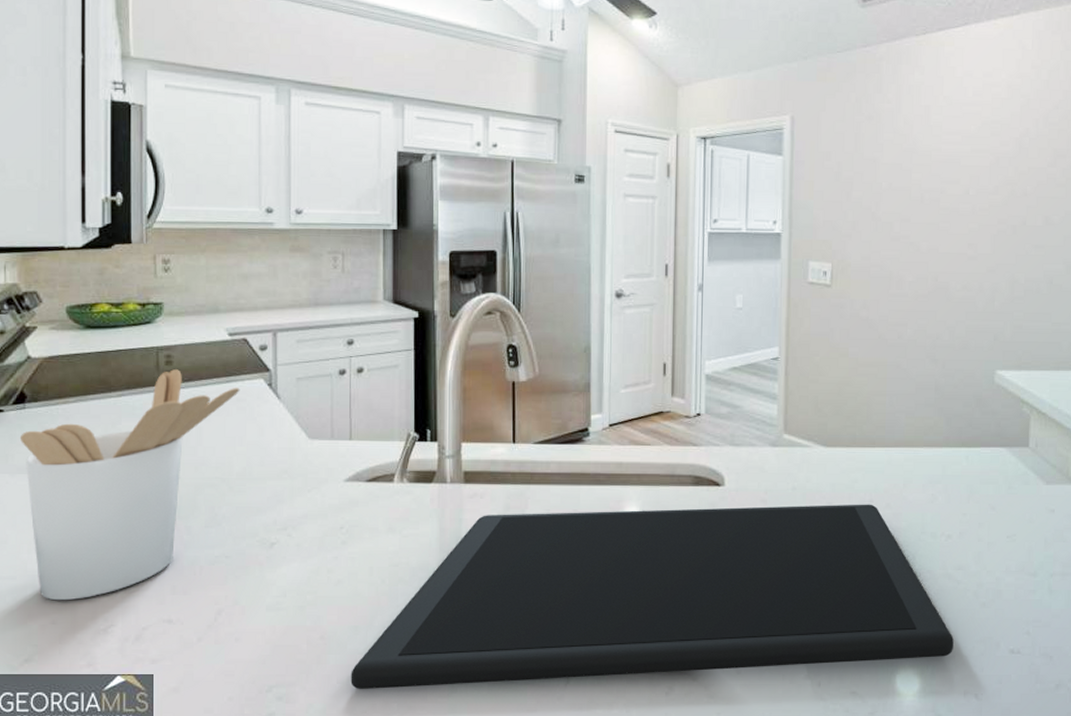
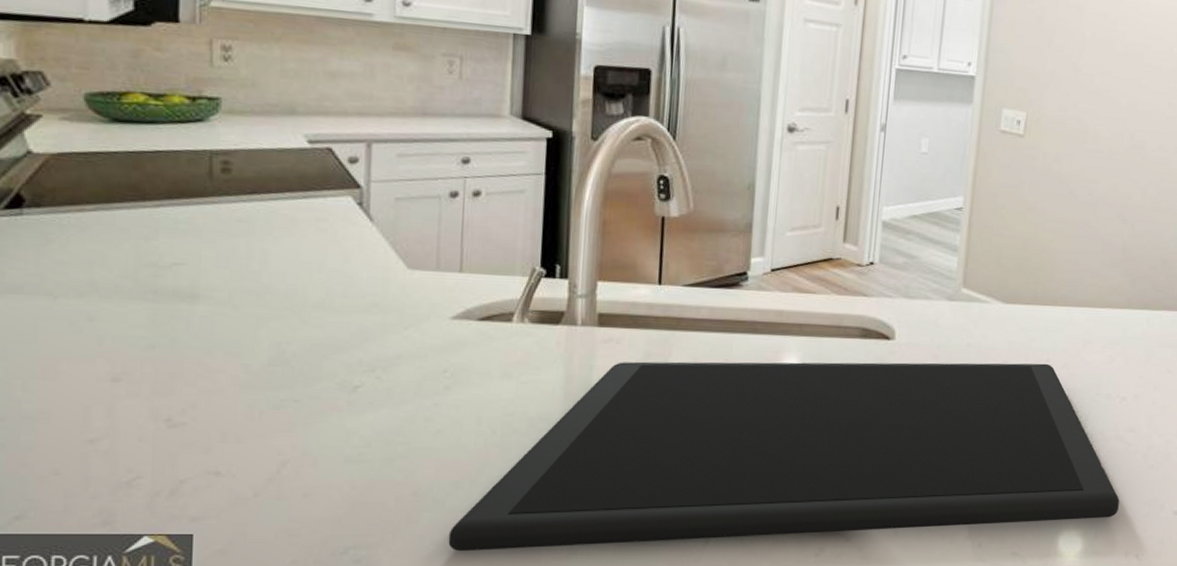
utensil holder: present [19,369,240,601] -> none [13,178,321,448]

